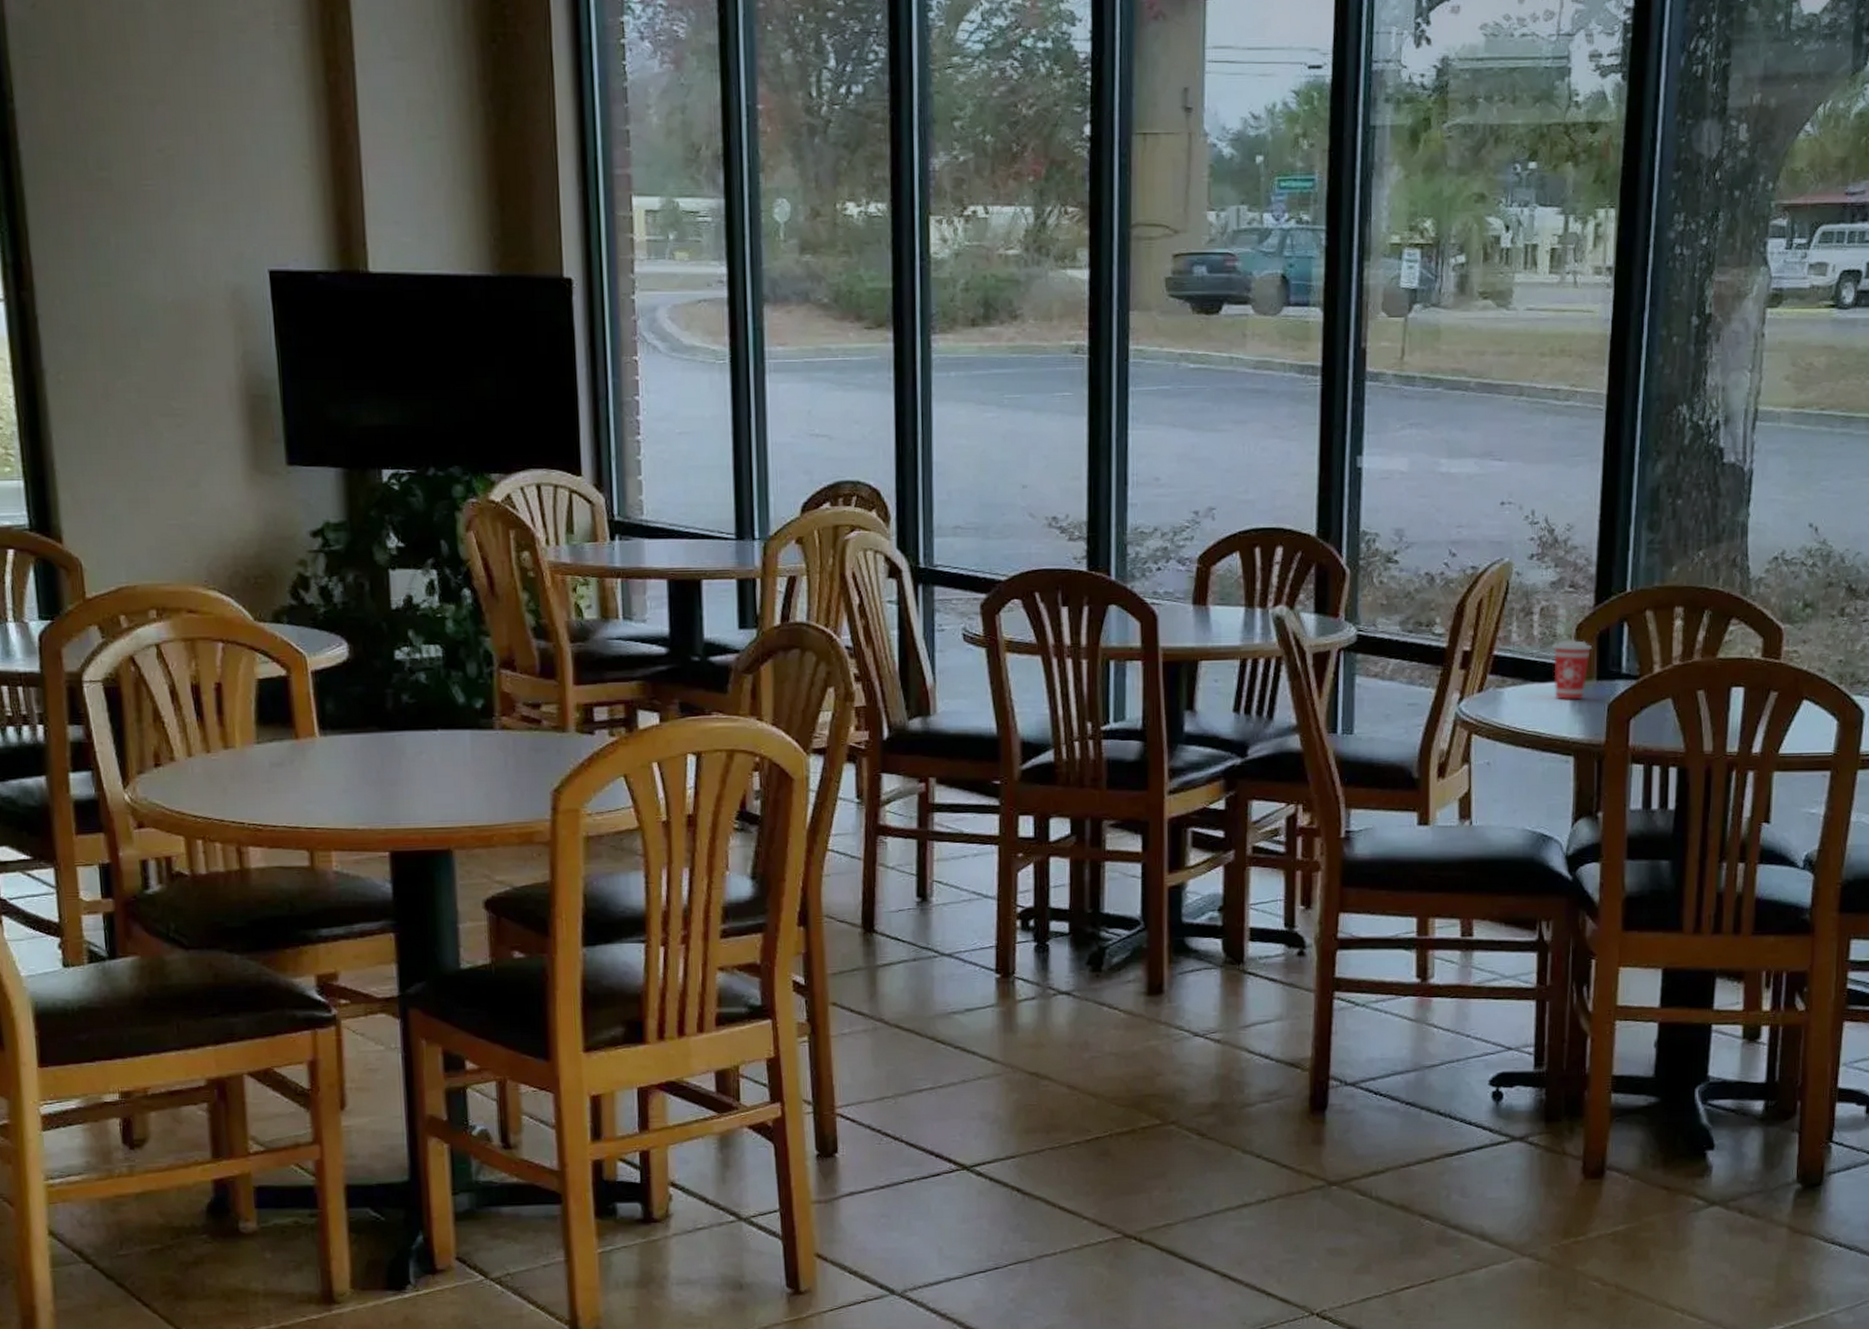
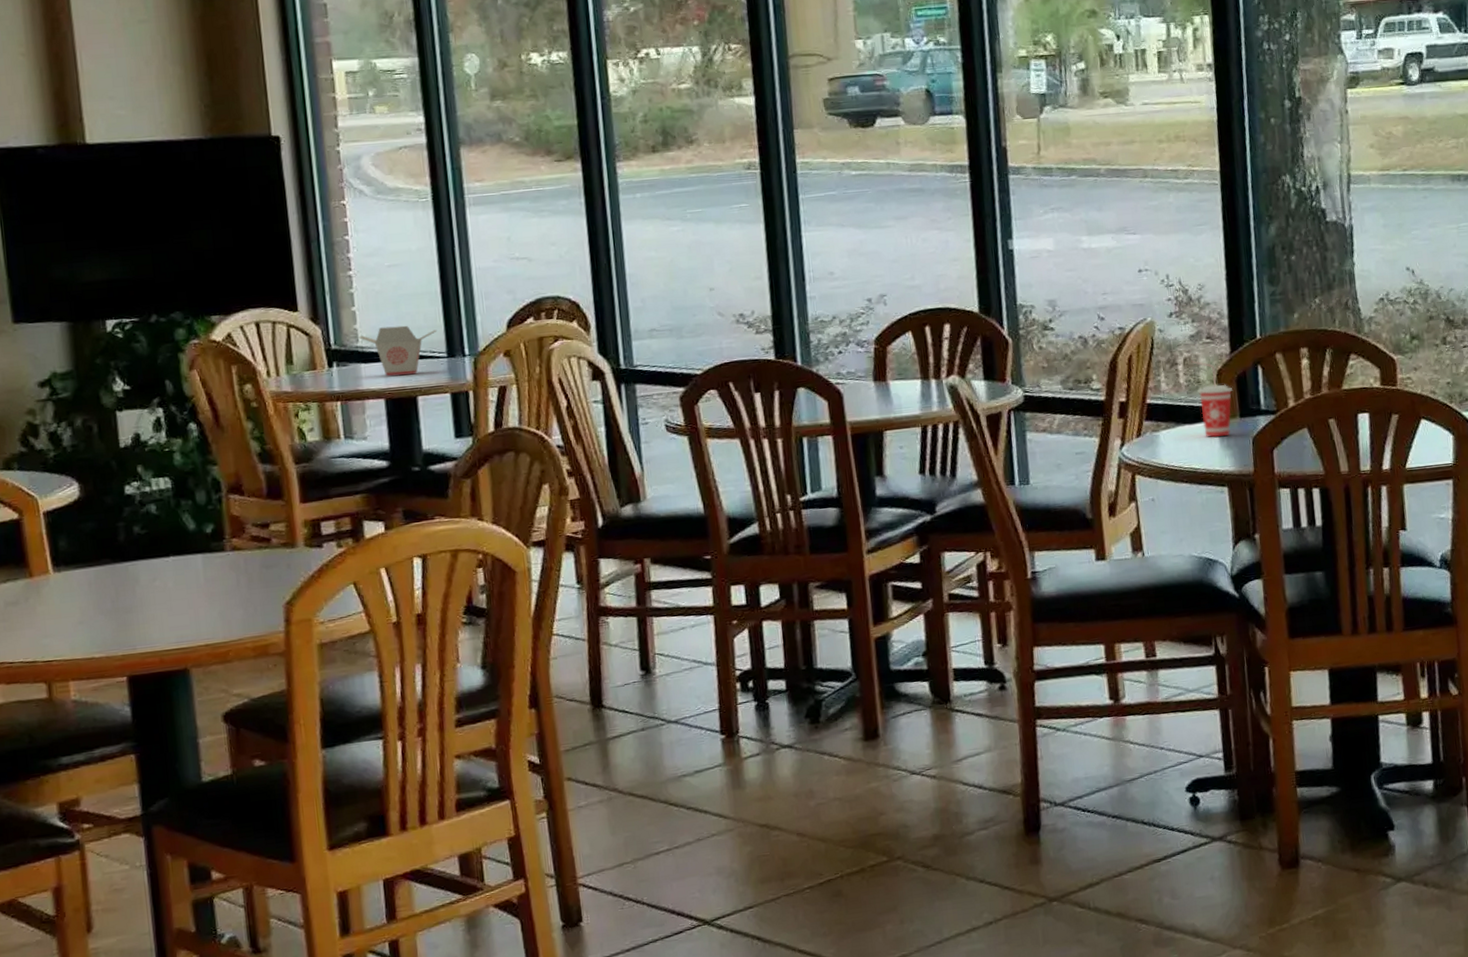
takeout container: none [643,500,727,556] -> present [358,325,437,376]

